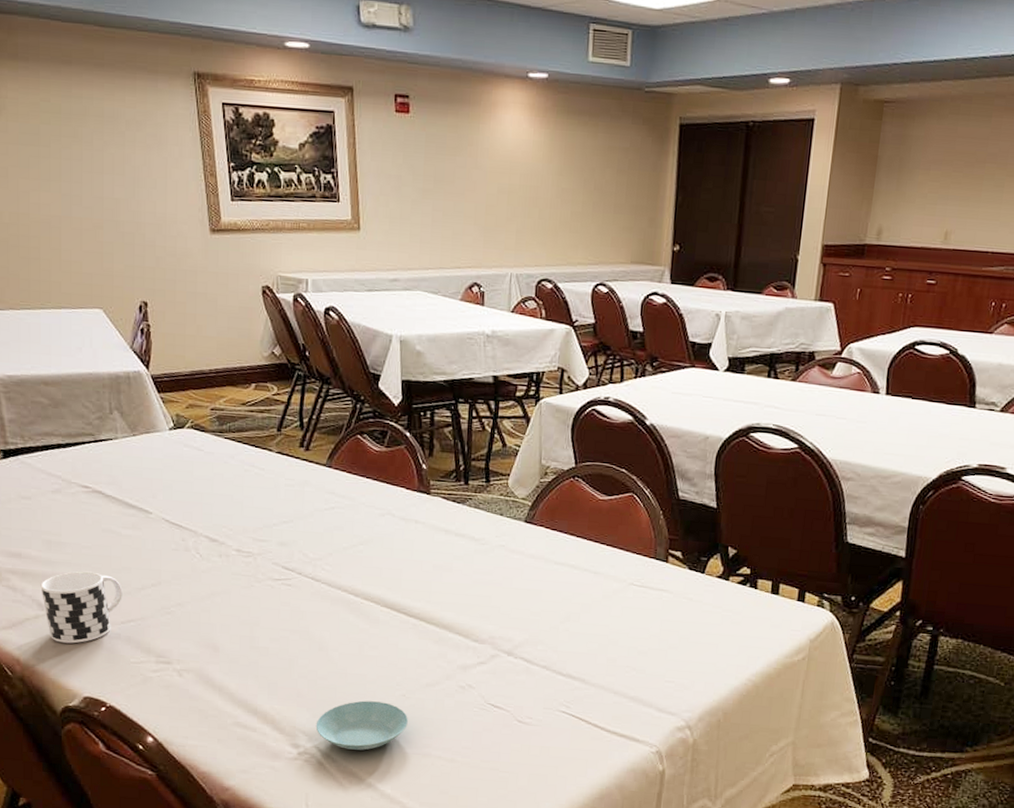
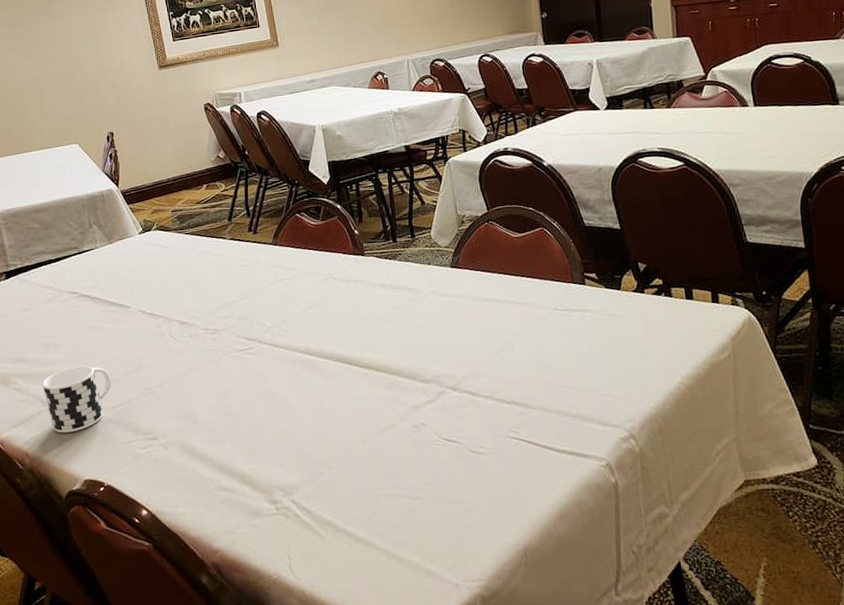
saucer: present [315,700,408,751] -> none [289,450,372,499]

